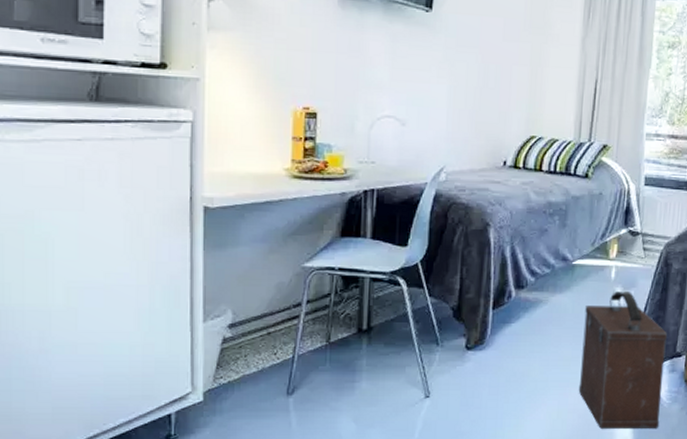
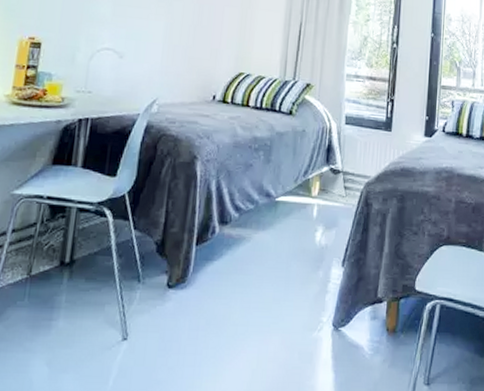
suitcase: present [578,291,667,429] -> none [279,230,368,382]

